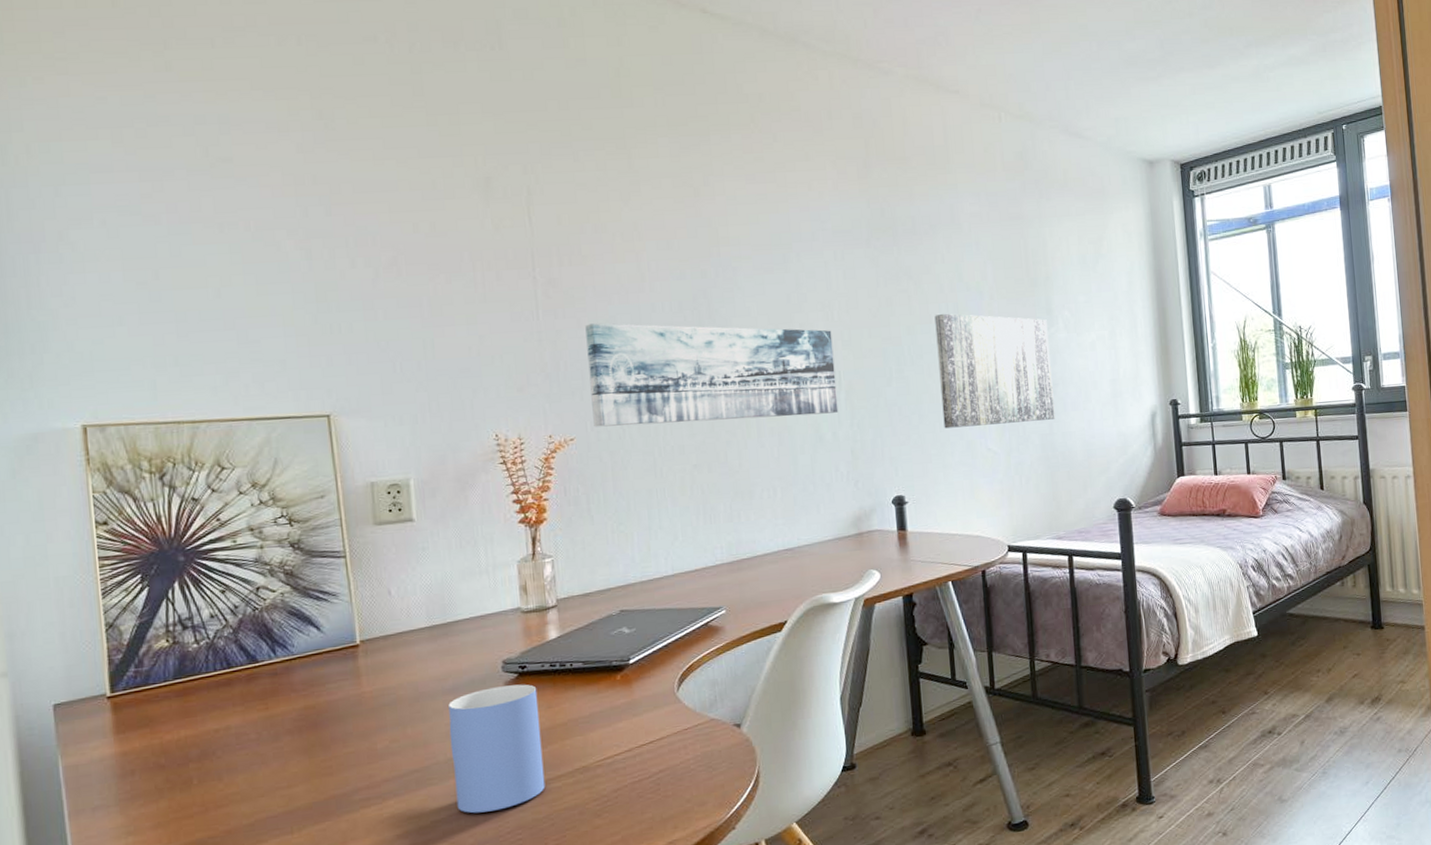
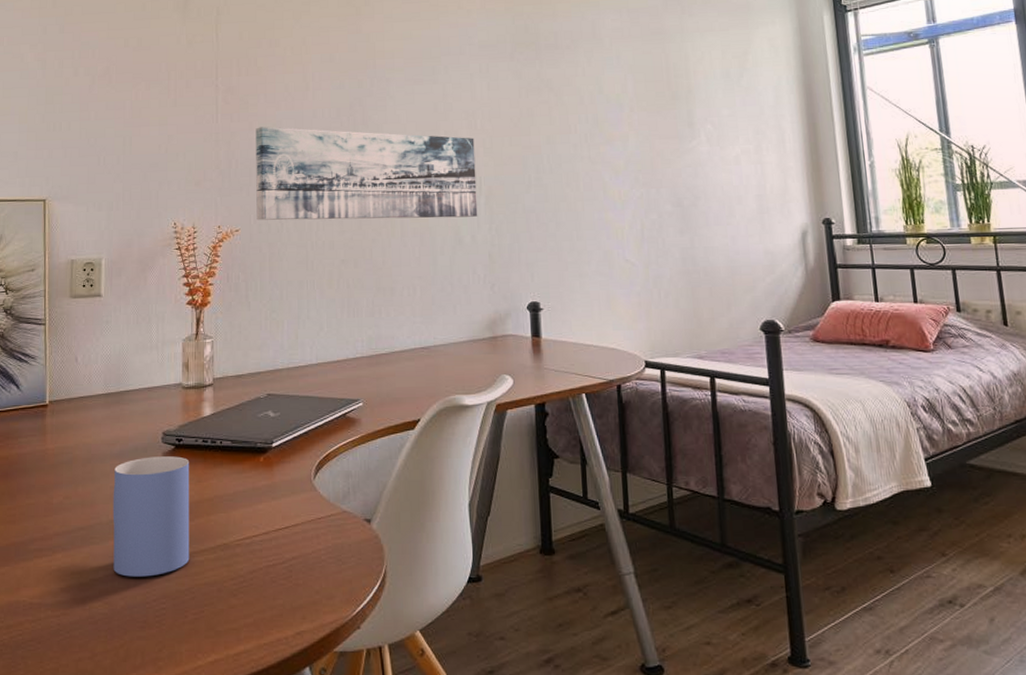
wall art: present [934,313,1055,429] -> none [574,124,697,237]

